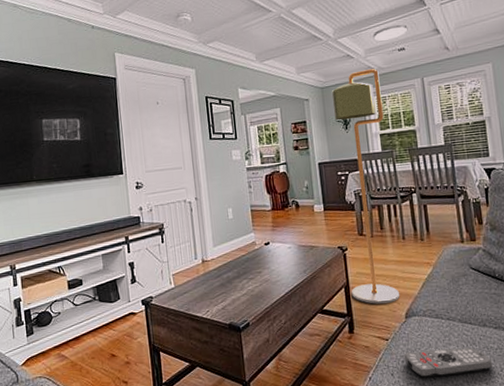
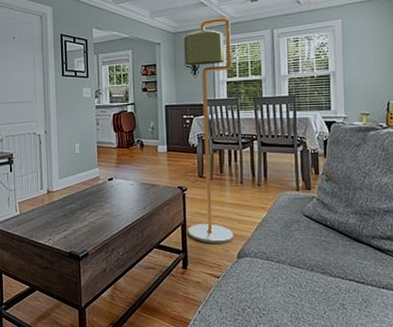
remote control: present [403,347,492,378] -> none [233,289,316,315]

